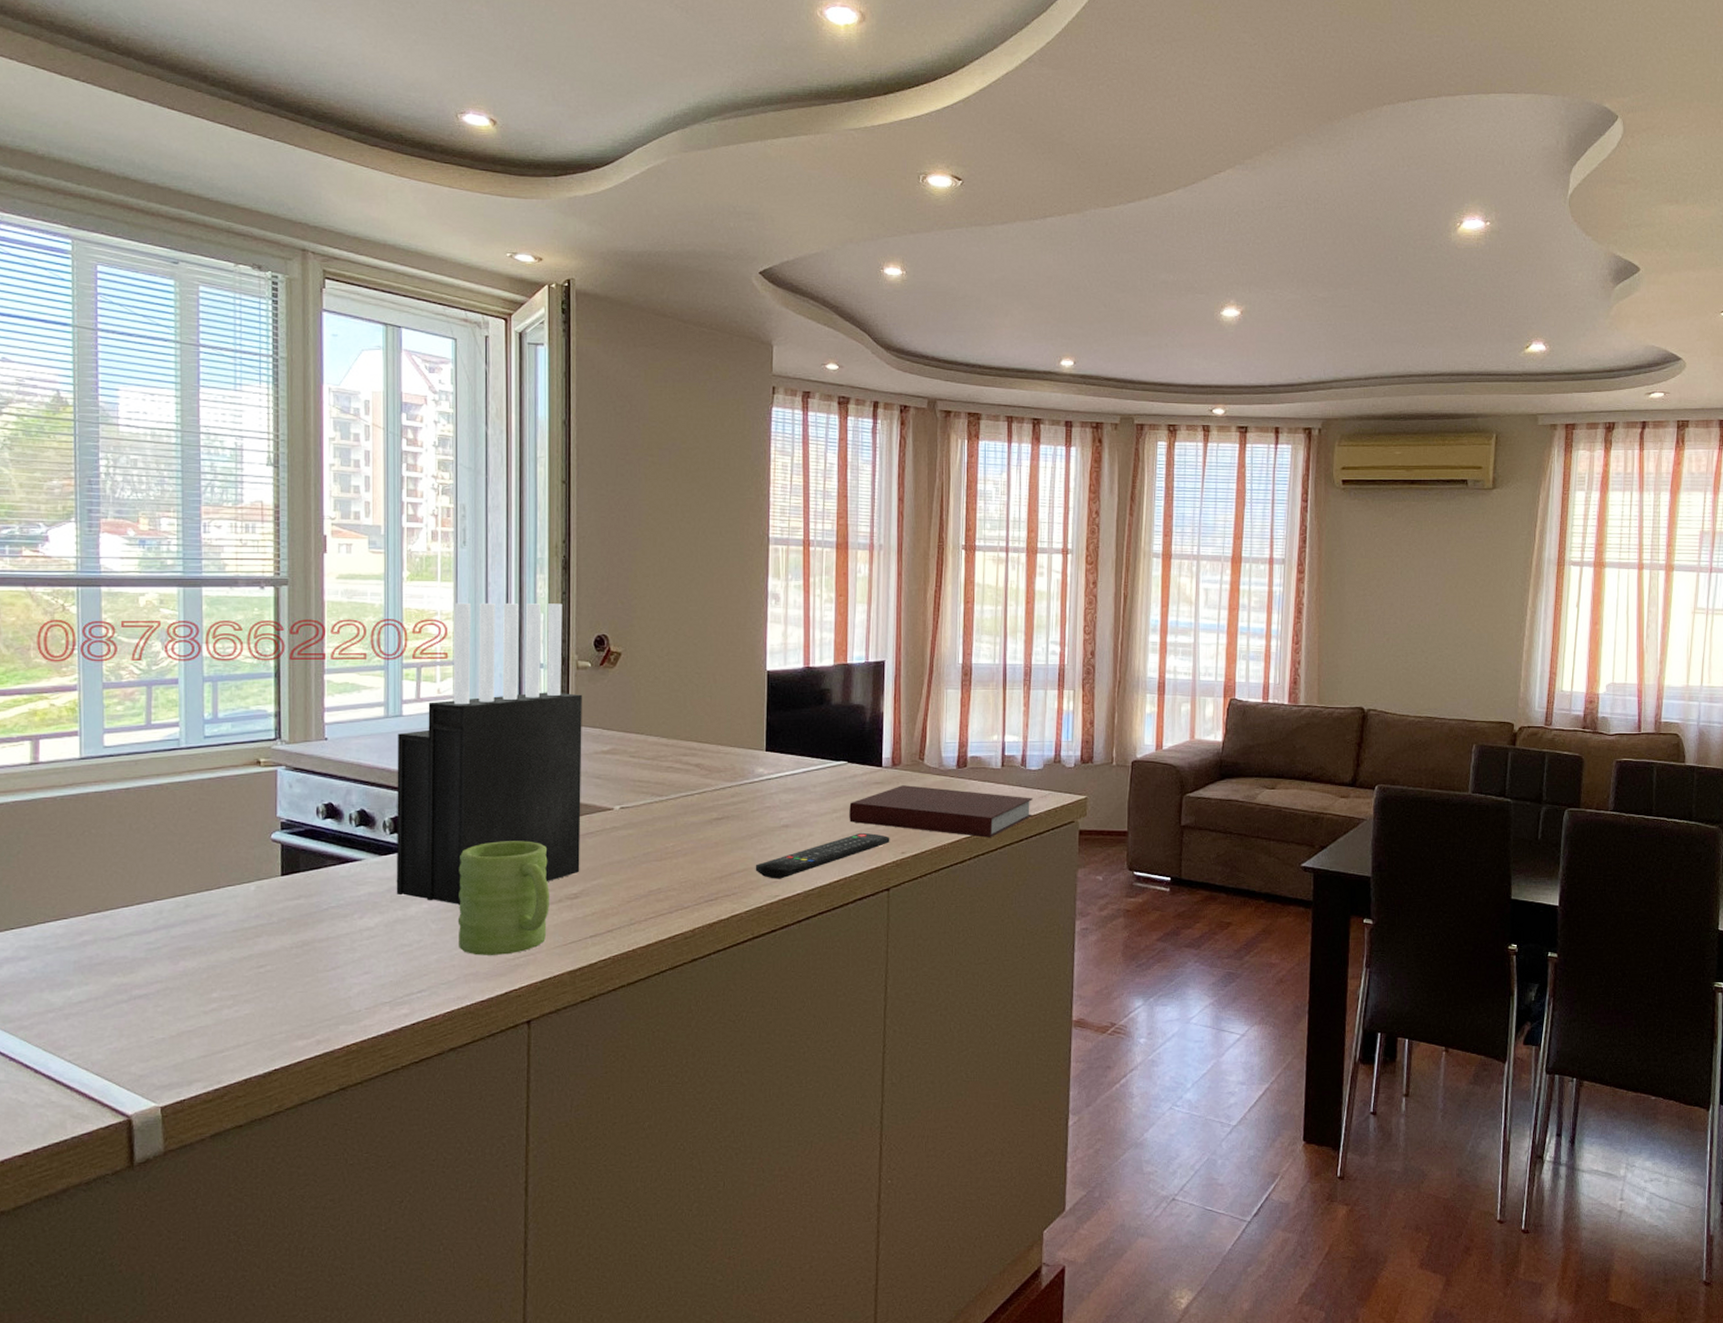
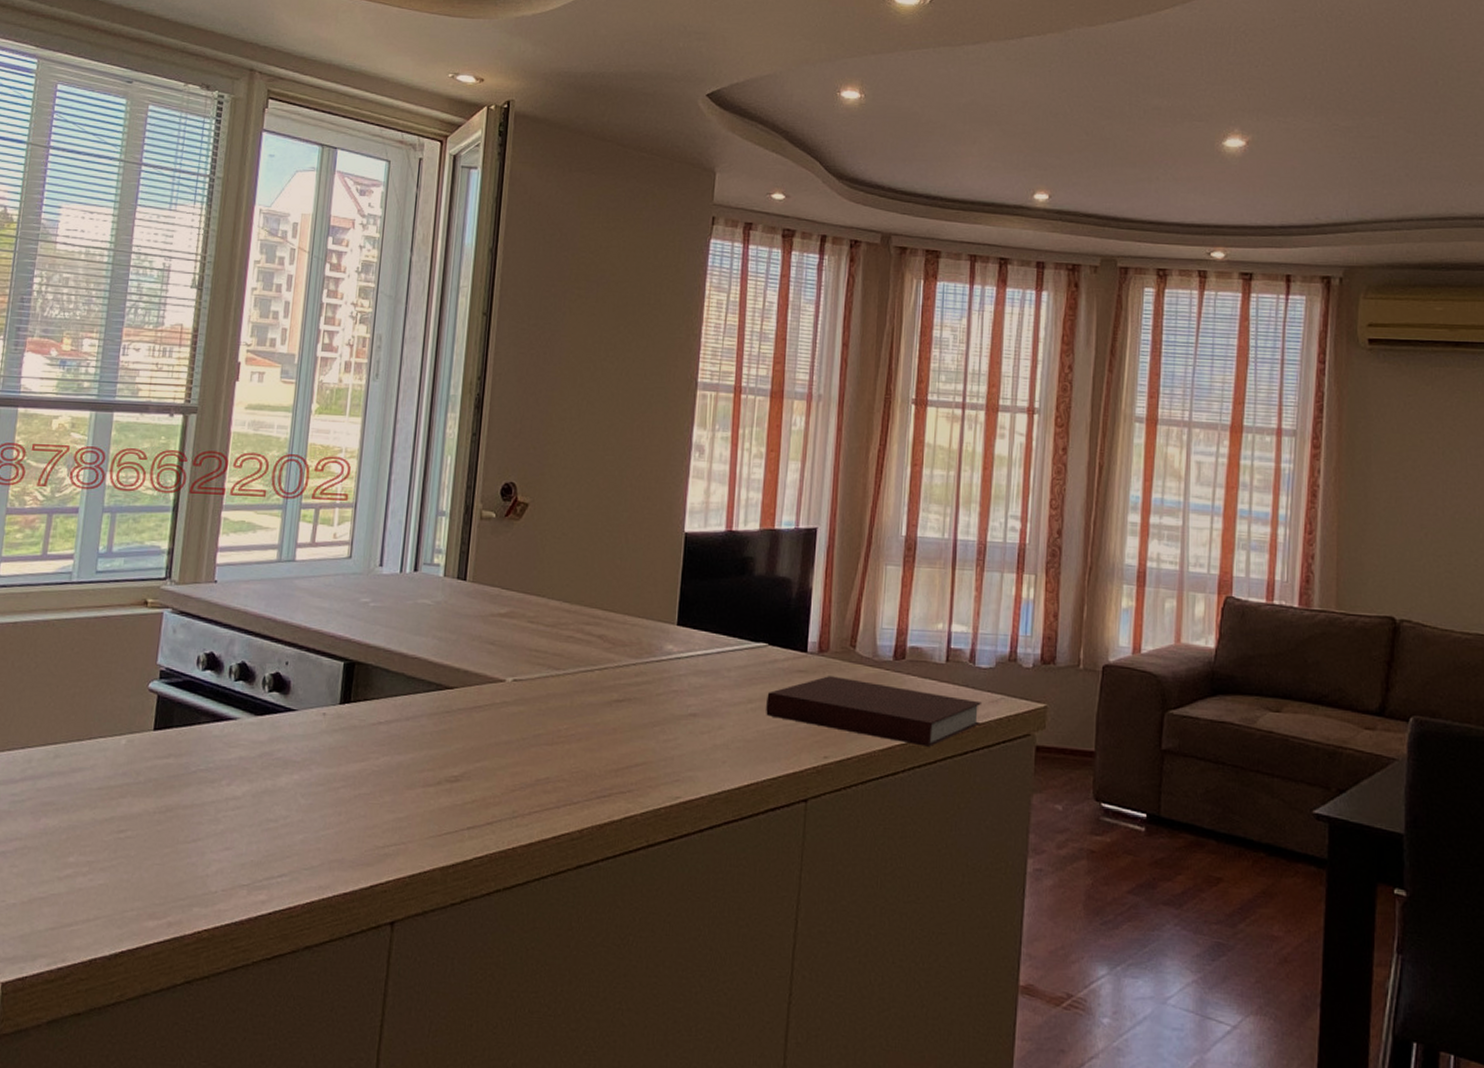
knife block: present [396,602,582,906] -> none [267,440,483,780]
mug: present [457,841,549,955] -> none [326,708,430,842]
remote control: present [755,832,890,879] -> none [655,729,812,778]

